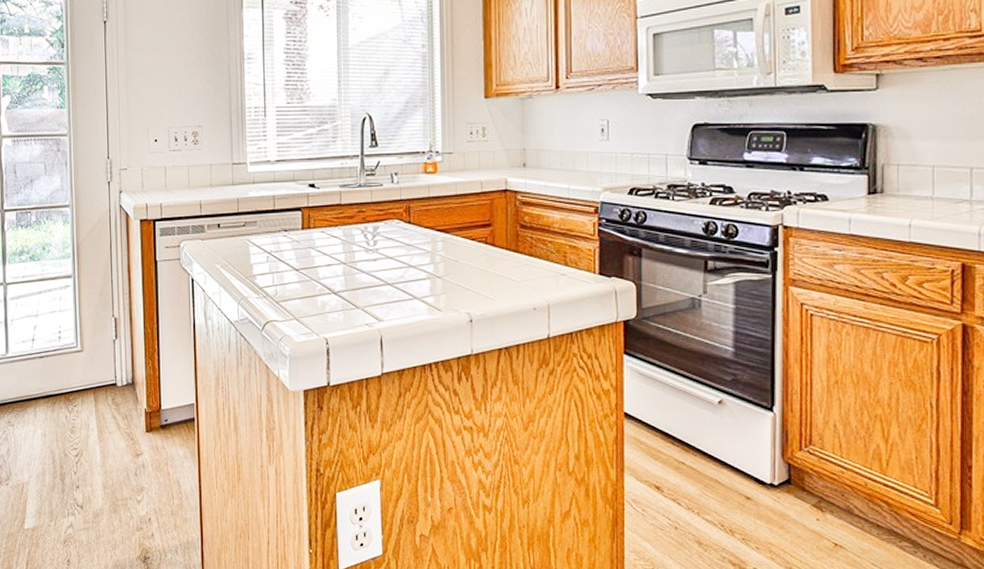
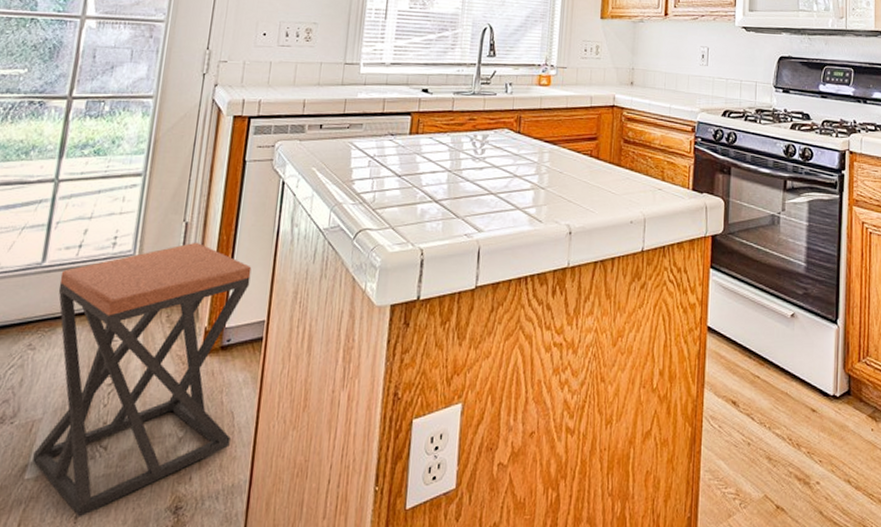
stool: none [22,335,180,561] -> present [32,242,252,517]

